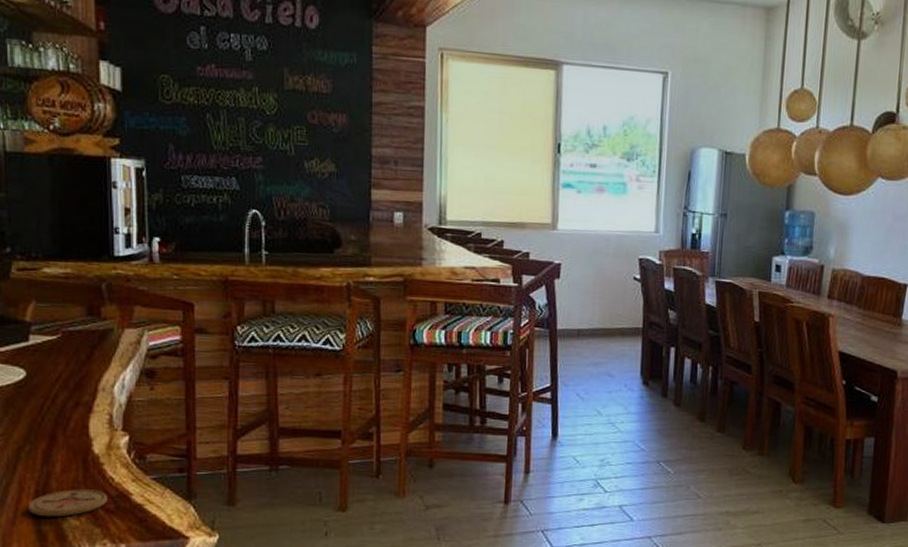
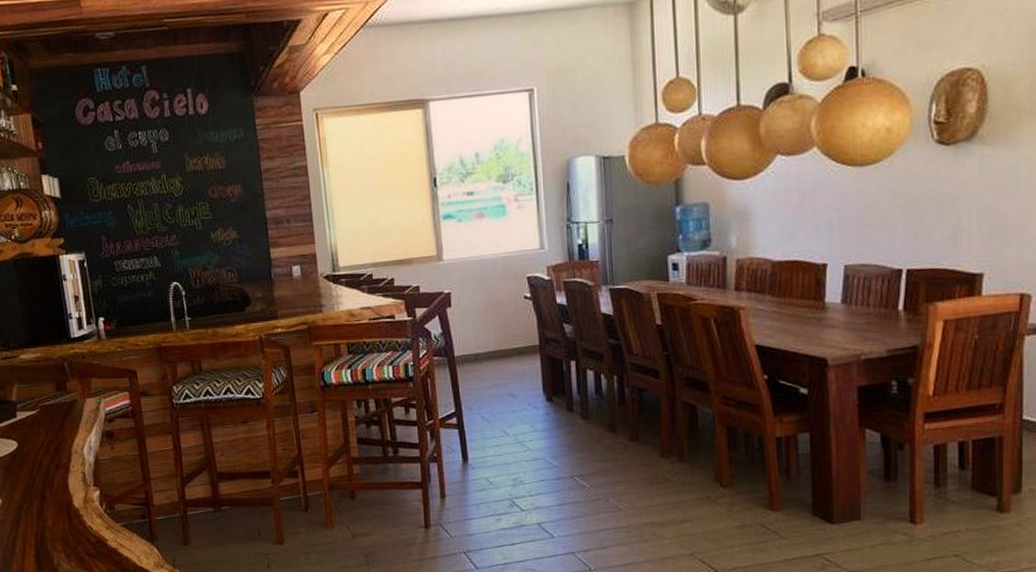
coaster: present [28,489,107,517] -> none [31,538,90,564]

